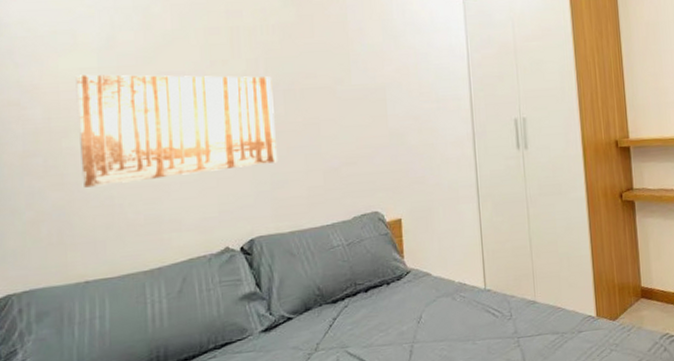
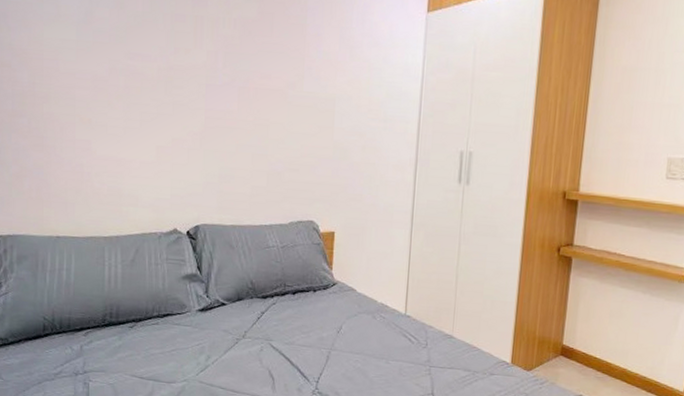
wall art: present [75,74,278,188] -> none [57,45,229,158]

